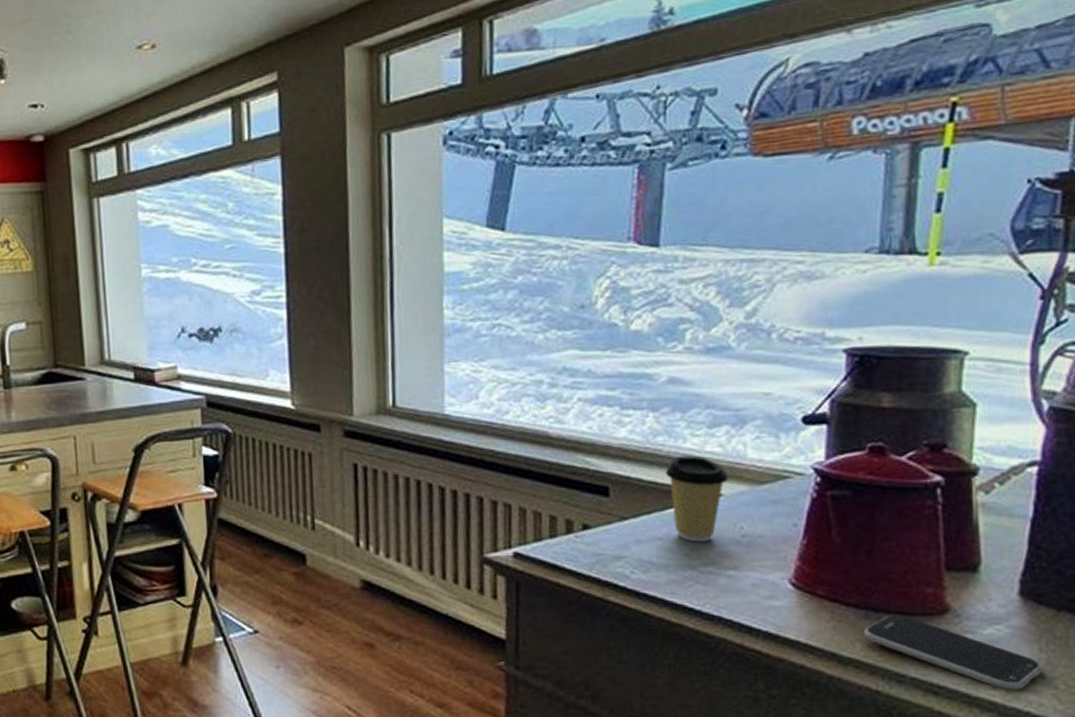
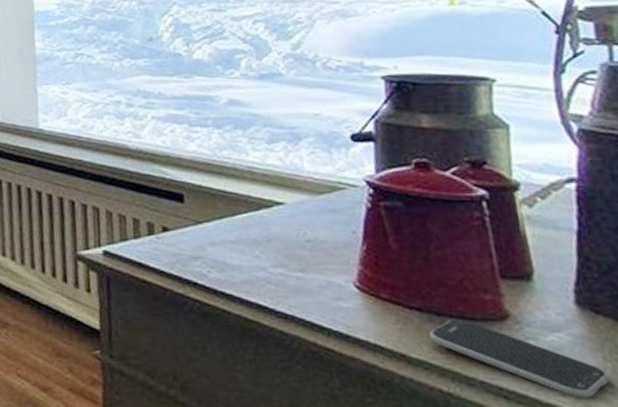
coffee cup: present [665,455,729,542] -> none [232,167,290,246]

